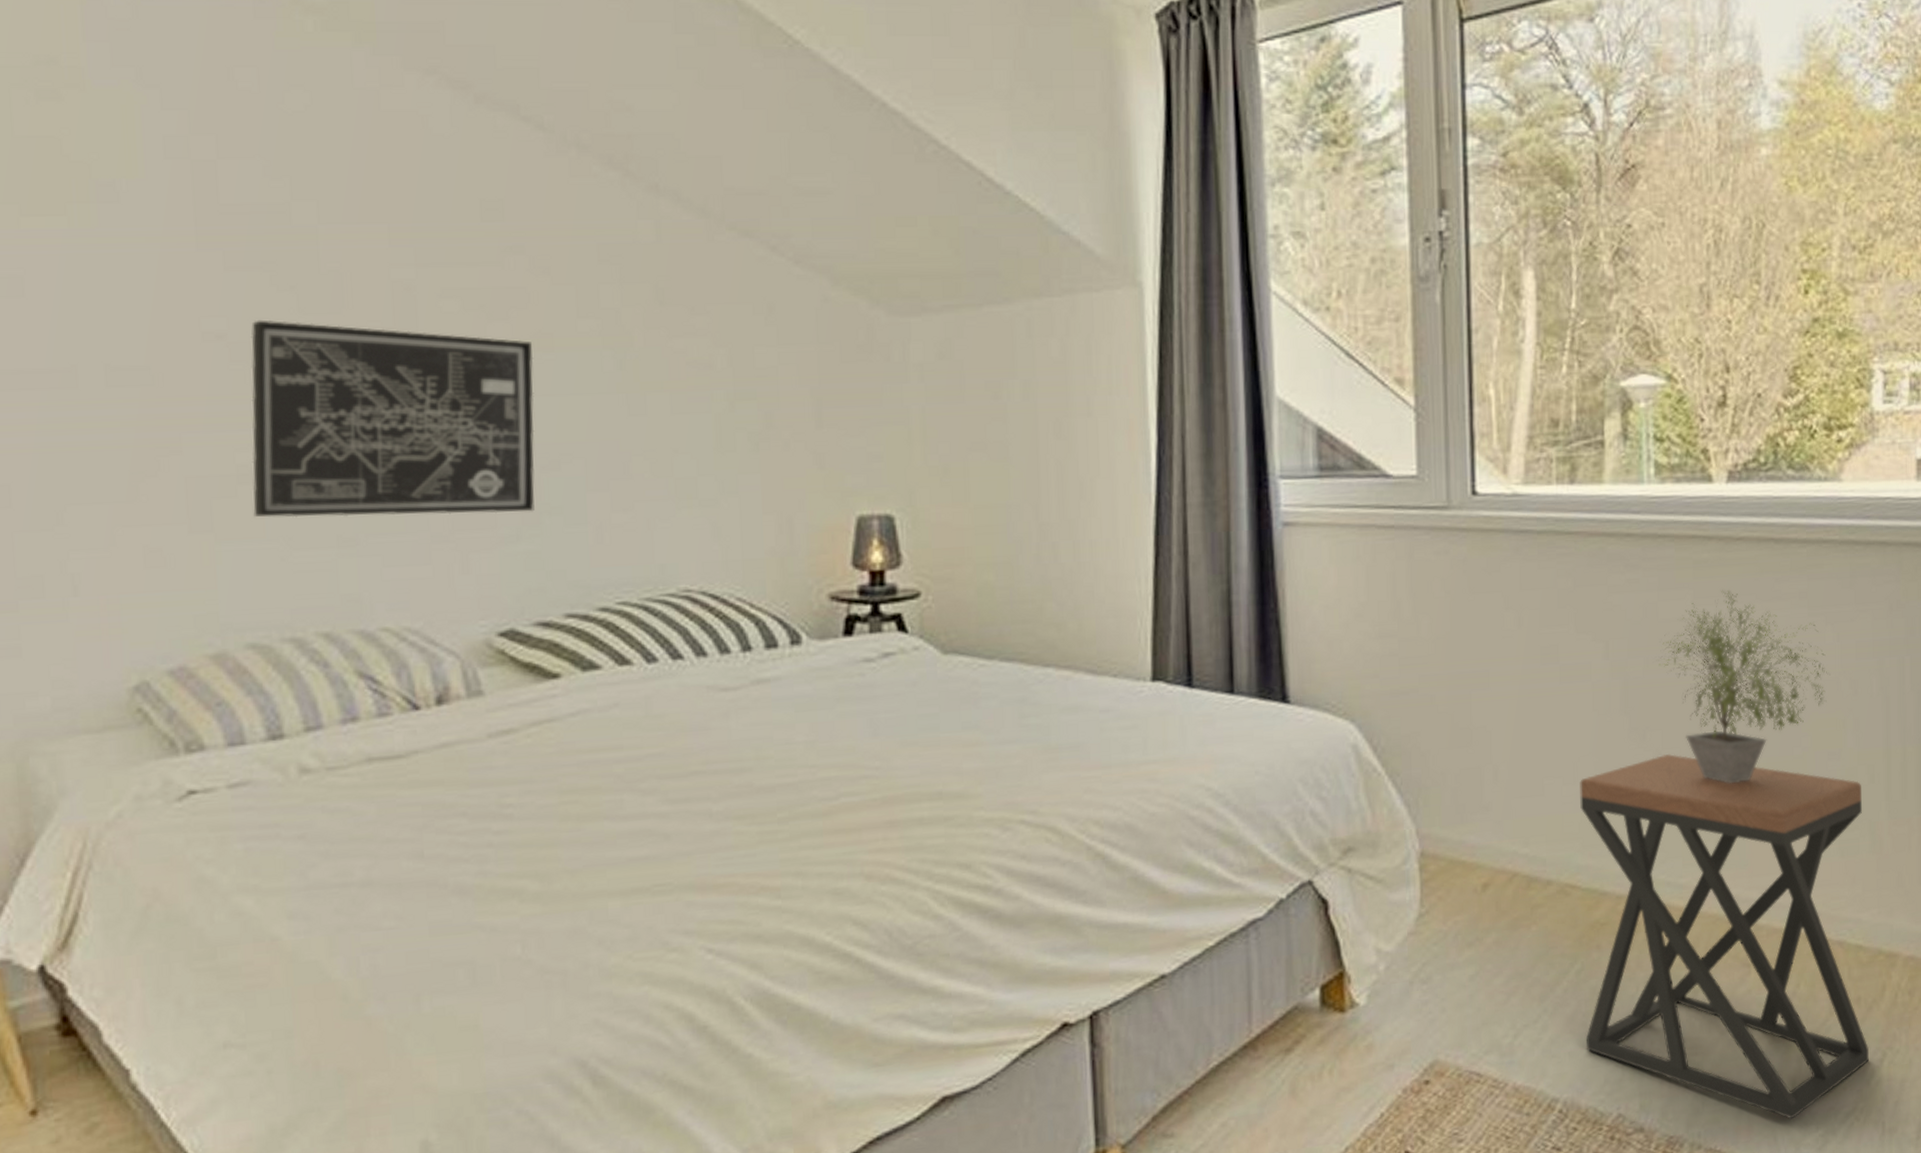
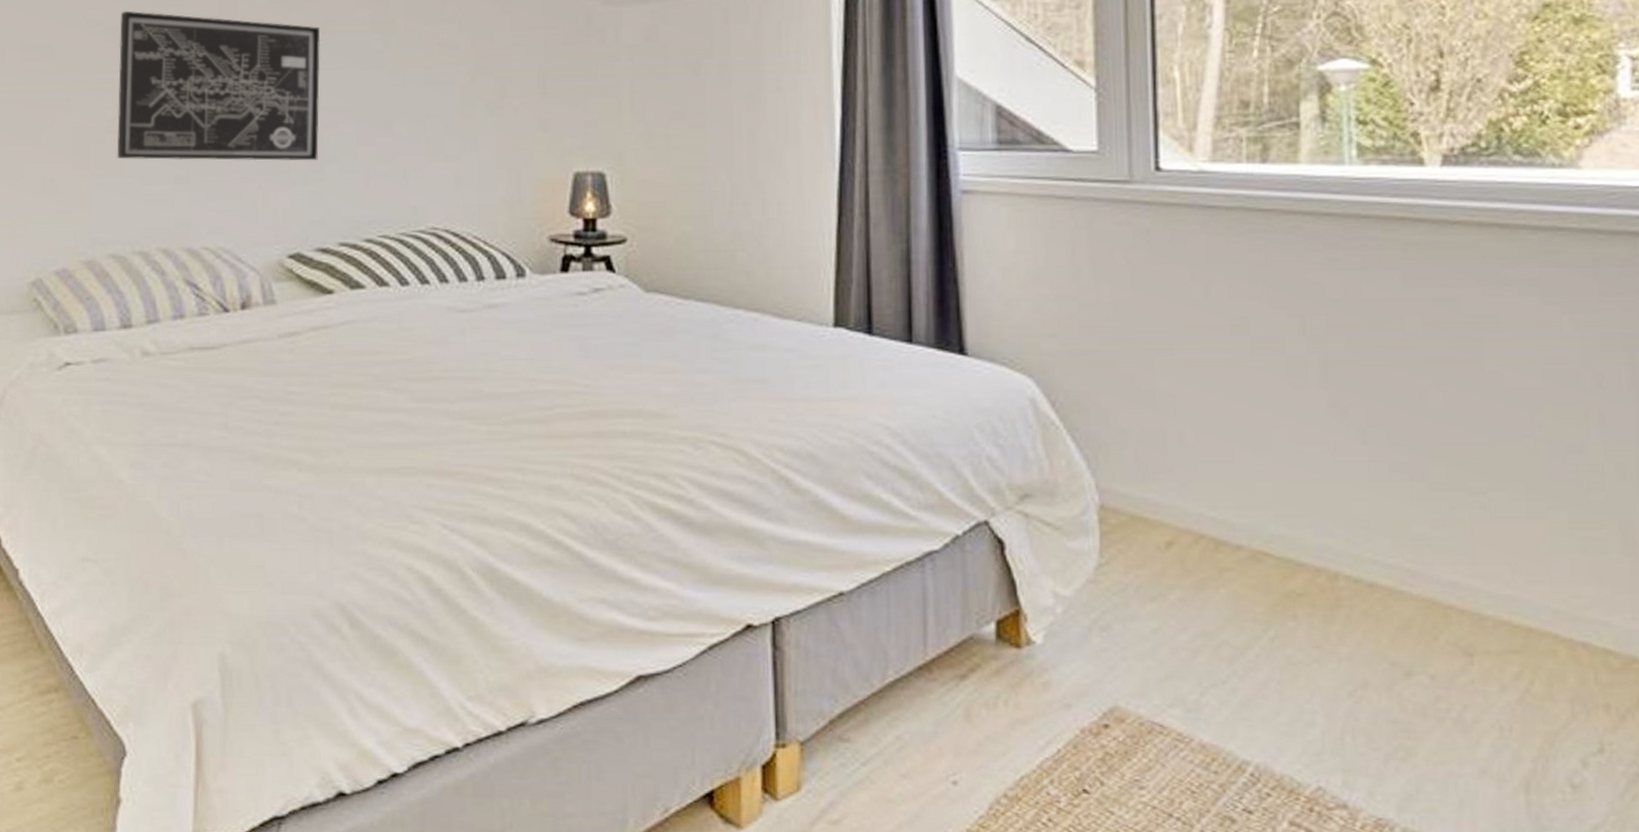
stool: present [1580,753,1869,1119] -> none [1273,432,1622,821]
potted plant: present [1658,590,1830,783] -> none [1362,273,1569,467]

